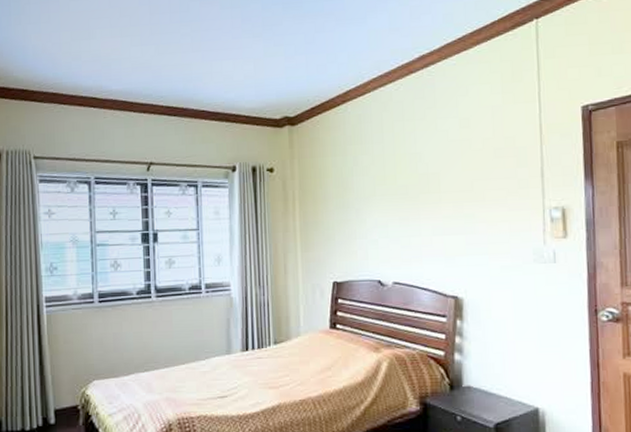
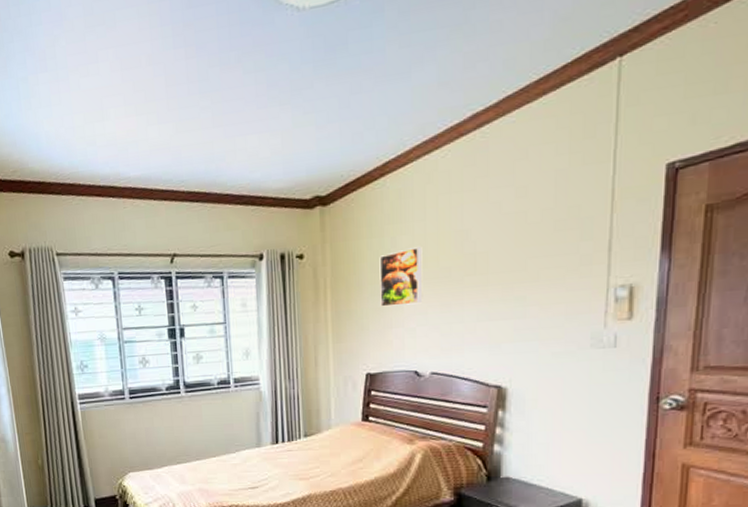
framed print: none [343,165,384,219] -> present [379,246,423,307]

